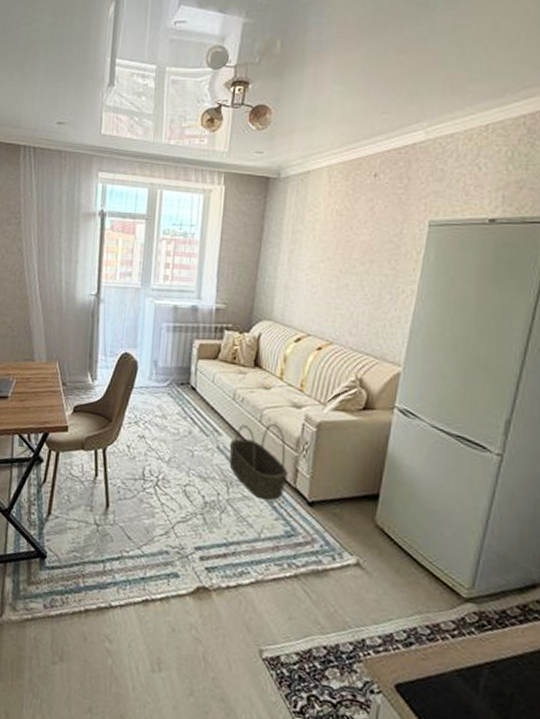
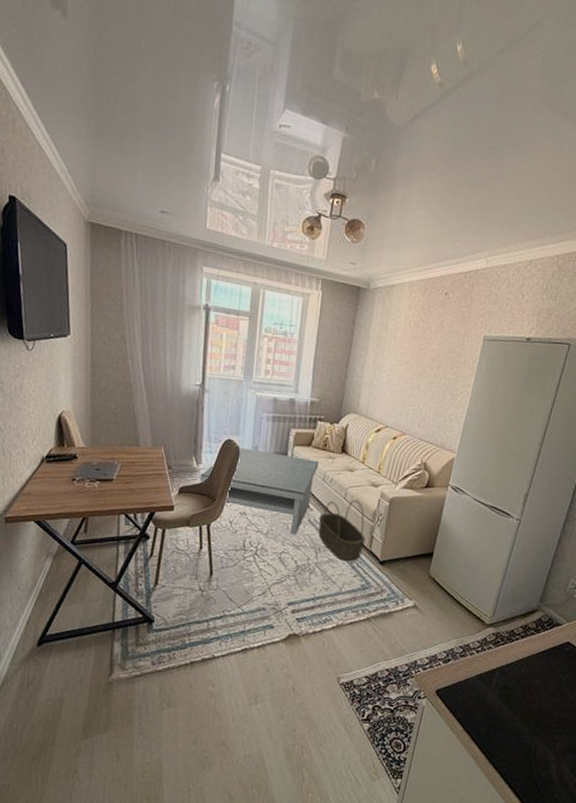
coffee table: none [95,361,228,465] -> present [200,447,320,535]

